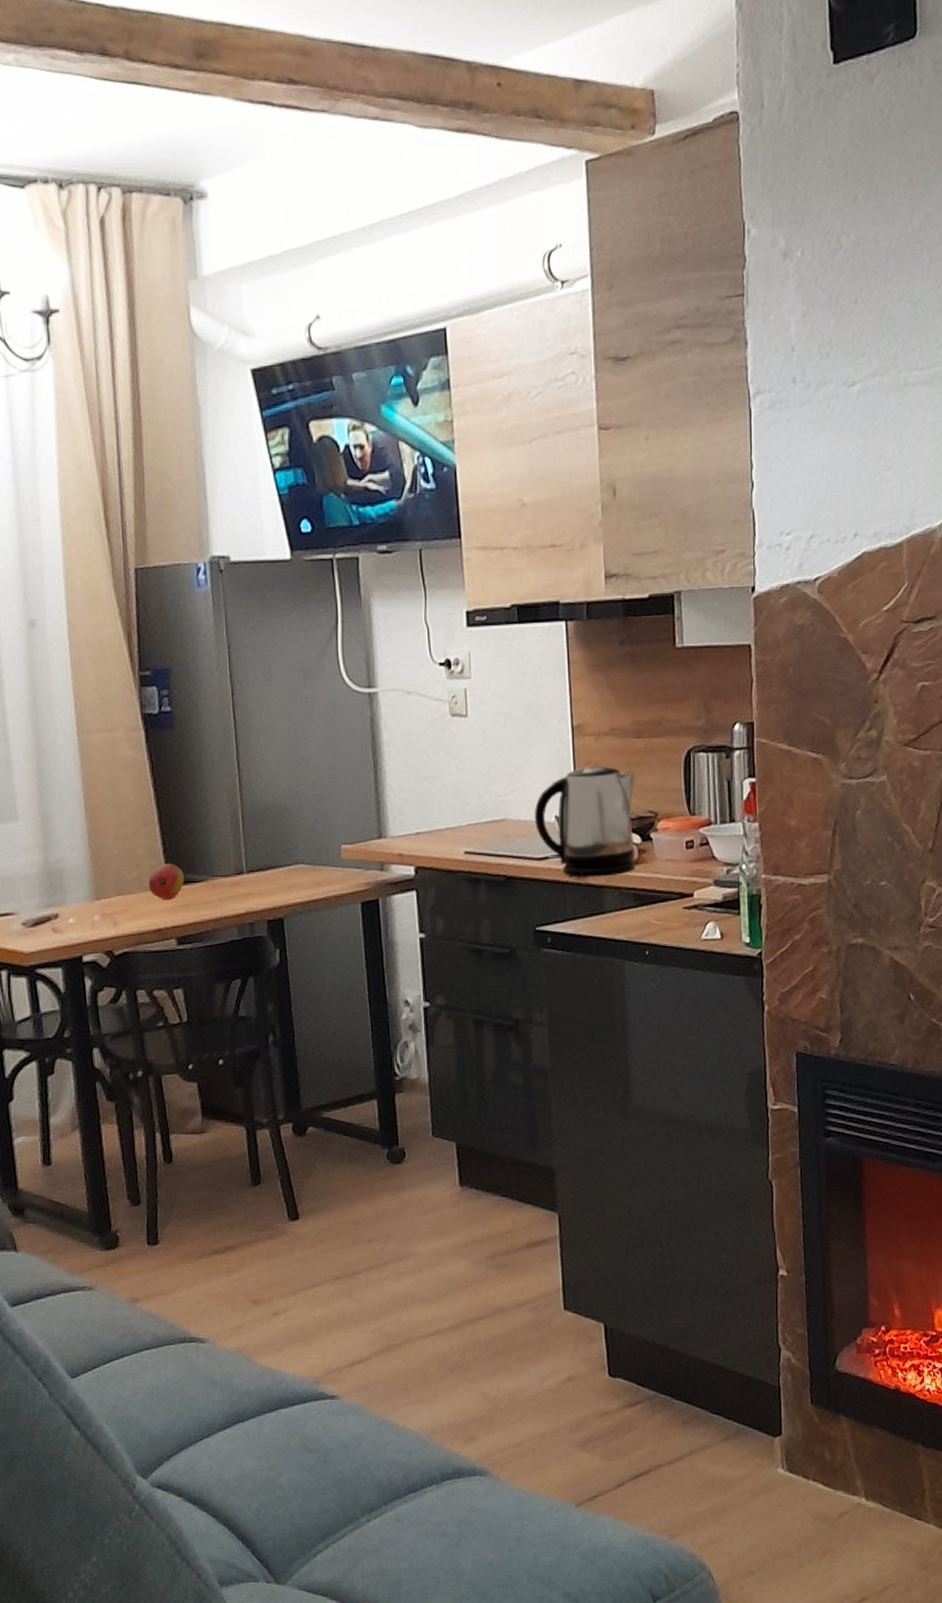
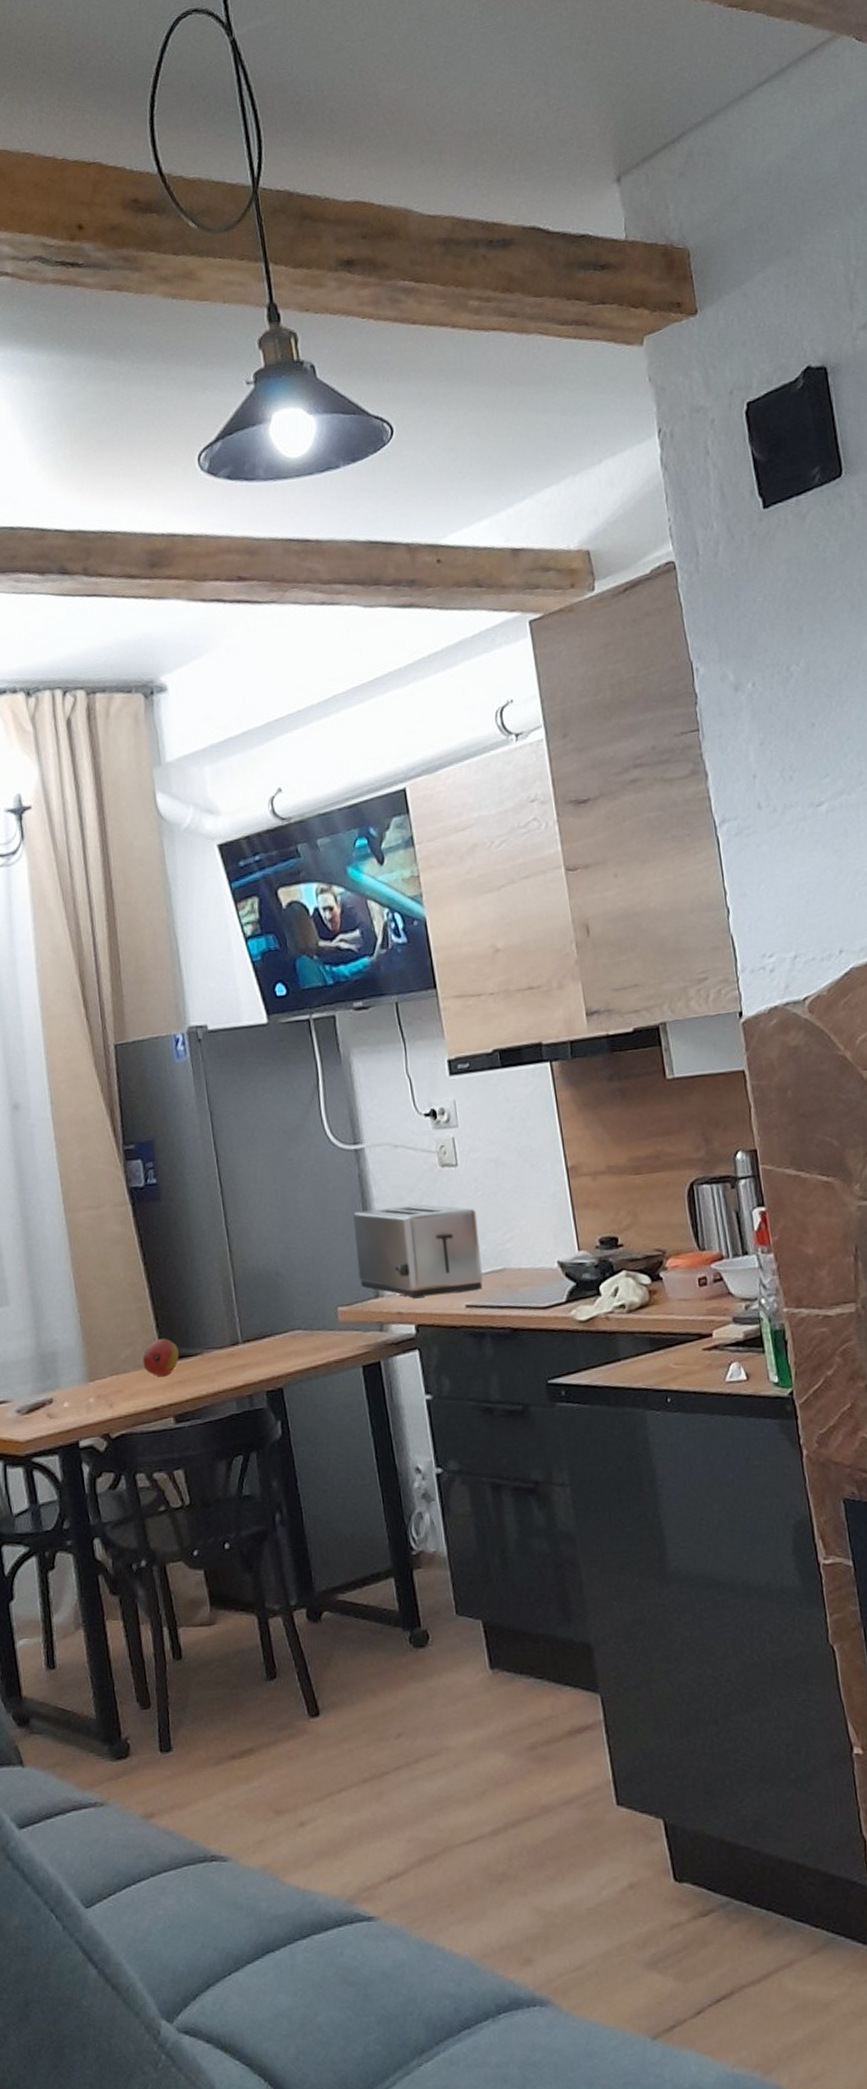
toaster: none [362,751,483,841] -> present [353,1204,483,1298]
kettle: present [535,765,636,878] -> none [535,1205,648,1325]

